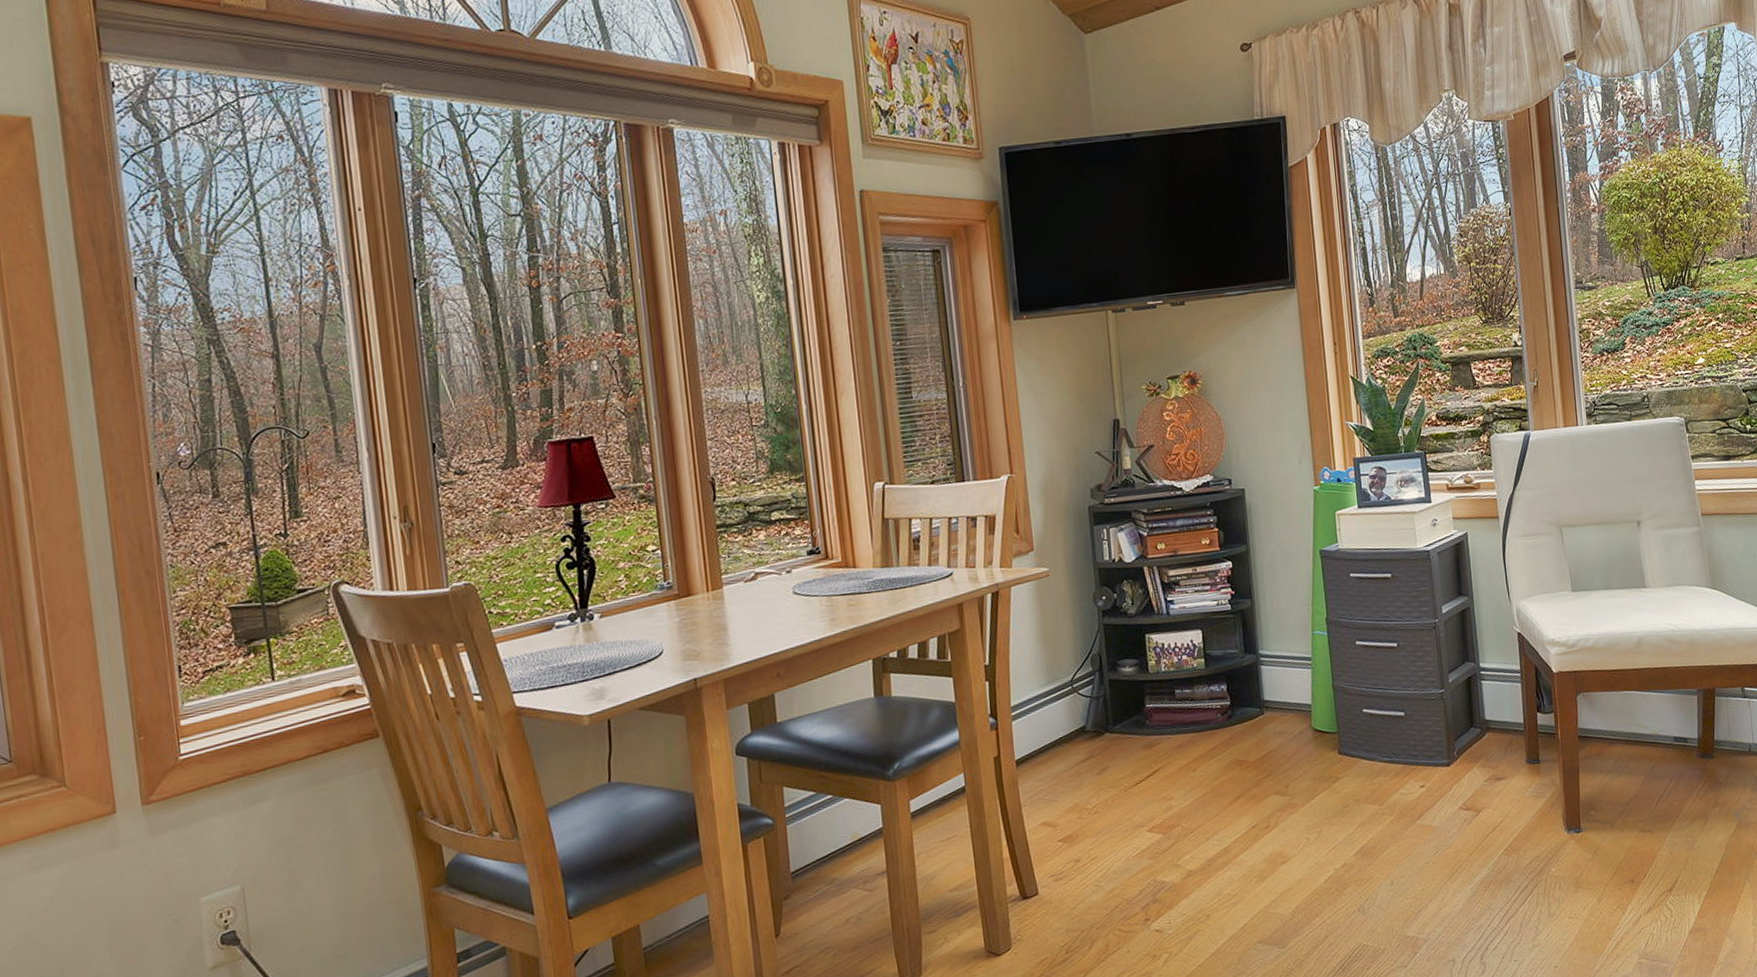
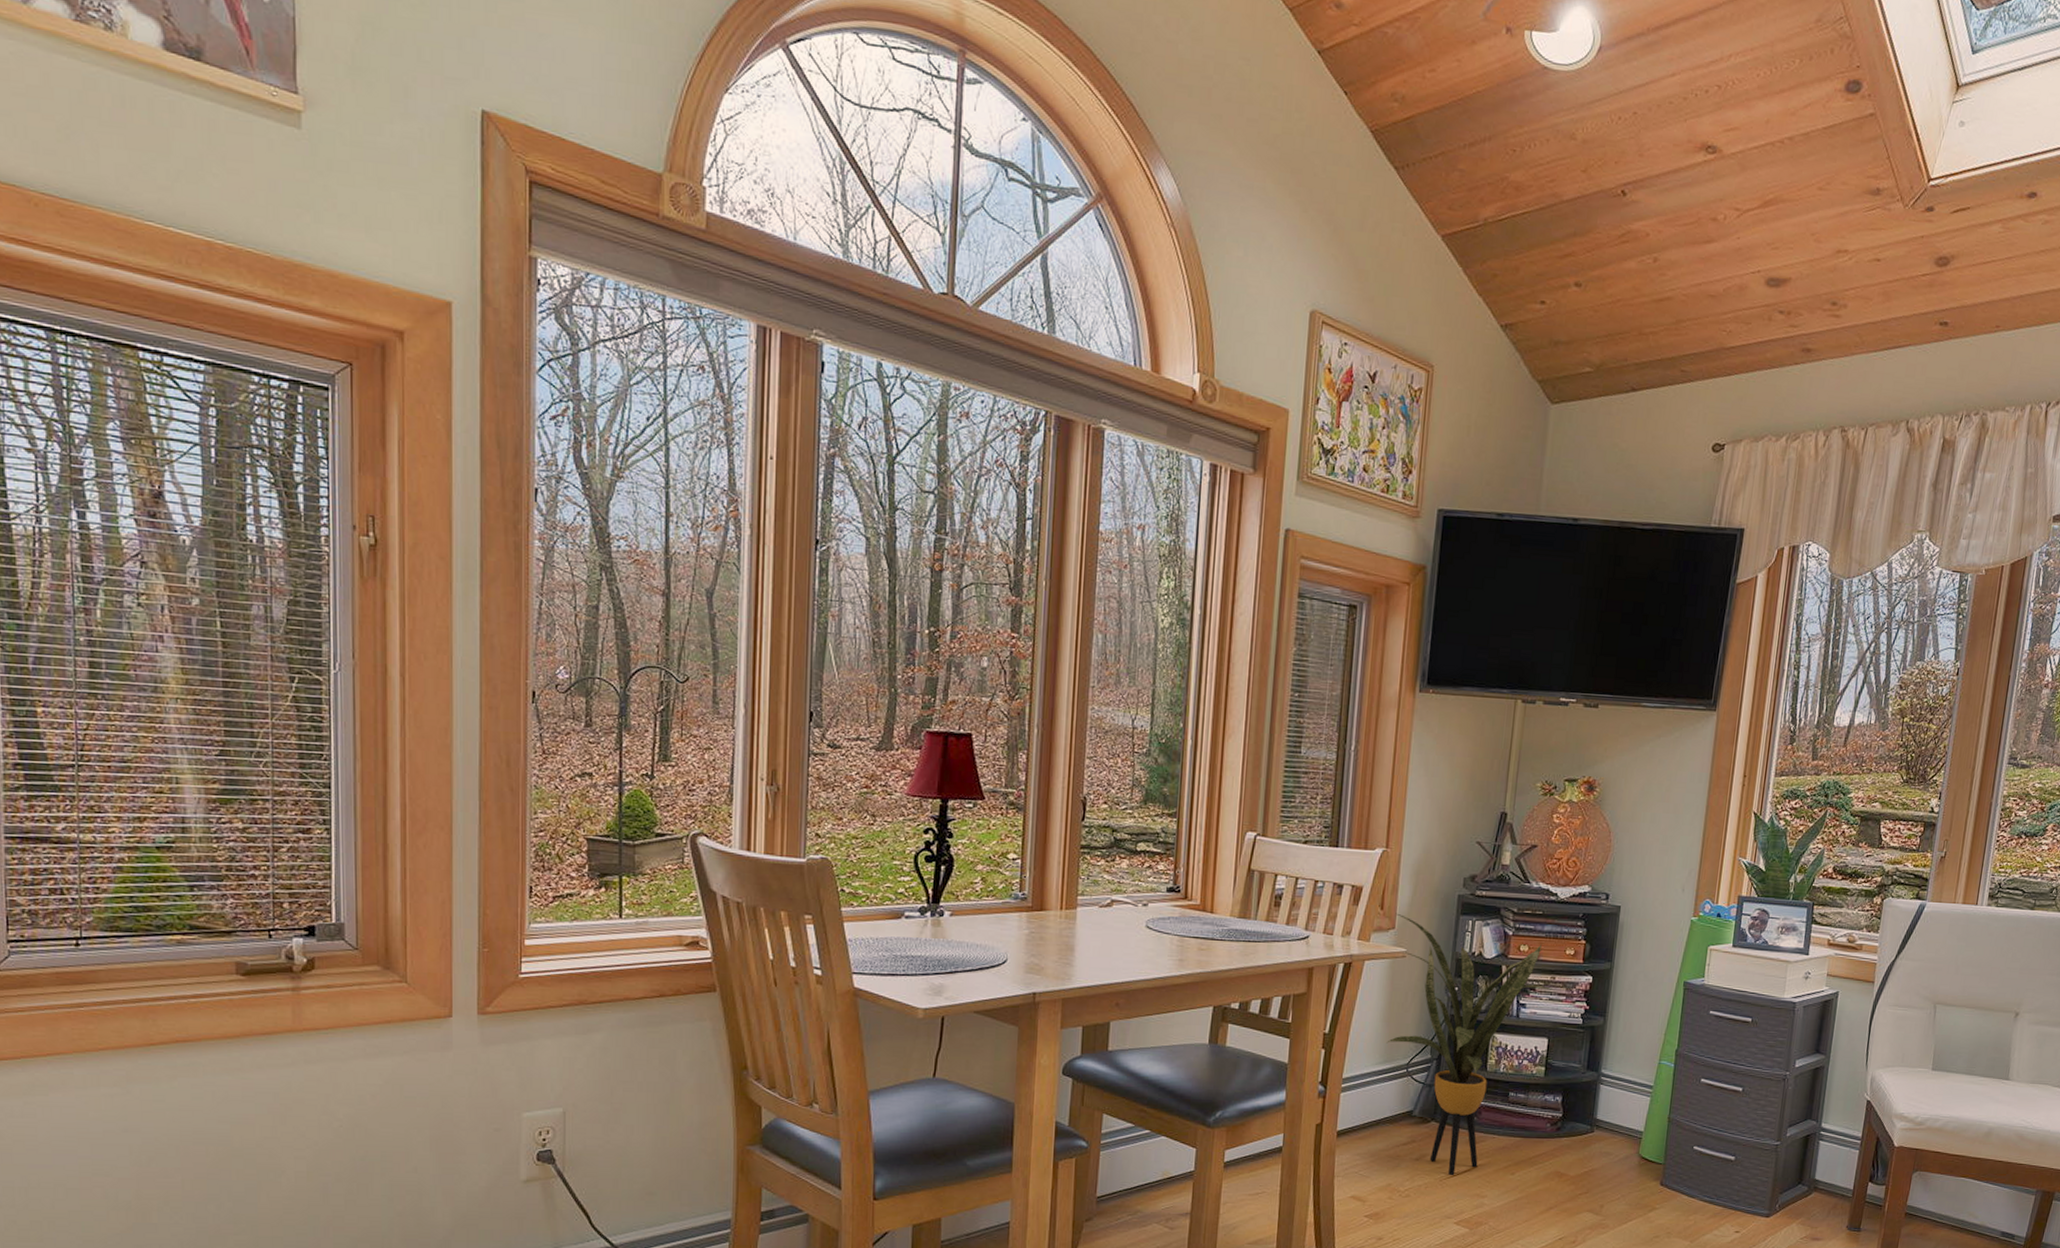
house plant: none [1031,534,1196,785] -> present [1386,913,1552,1176]

